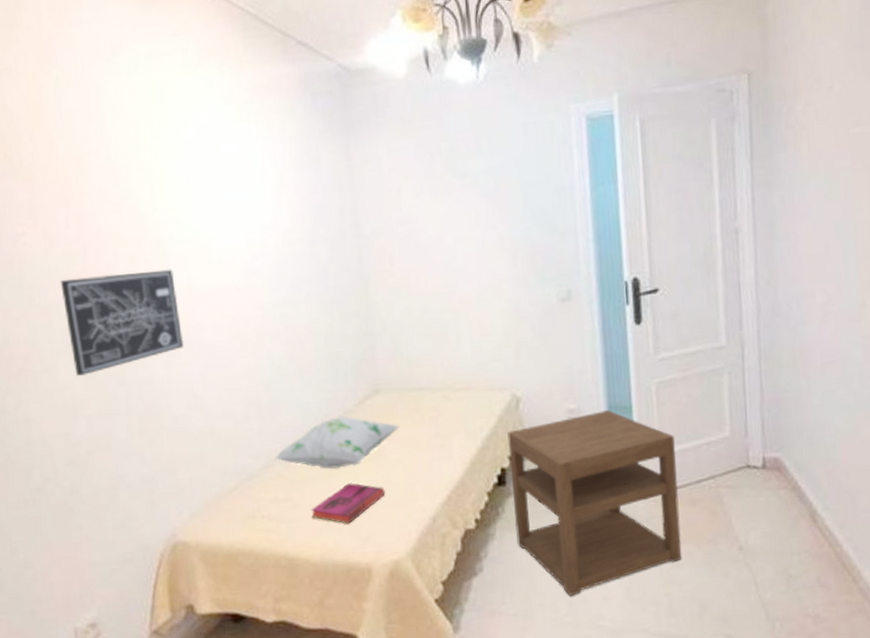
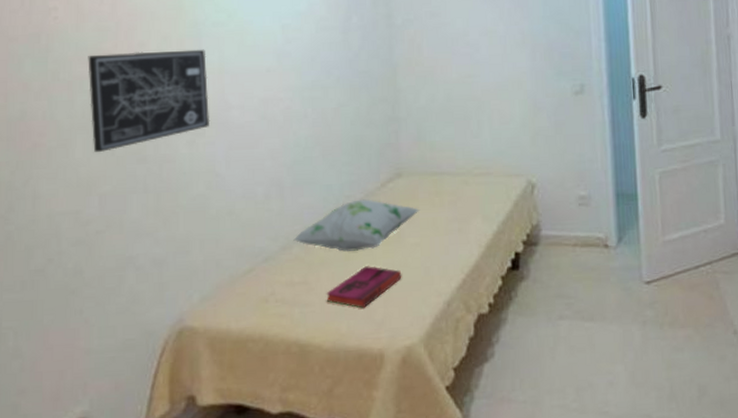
nightstand: present [507,410,682,597] -> none [522,198,683,382]

